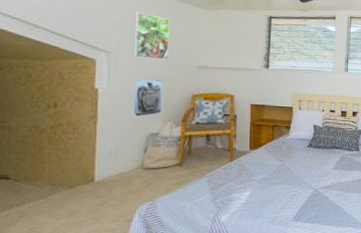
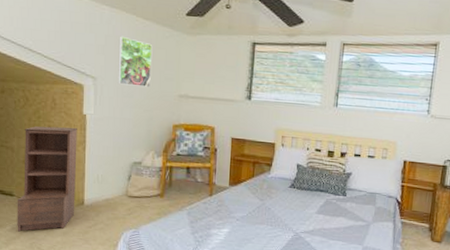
bookshelf: none [12,102,88,218] -> present [17,126,77,232]
wall sculpture: present [134,79,163,116] -> none [119,106,146,144]

